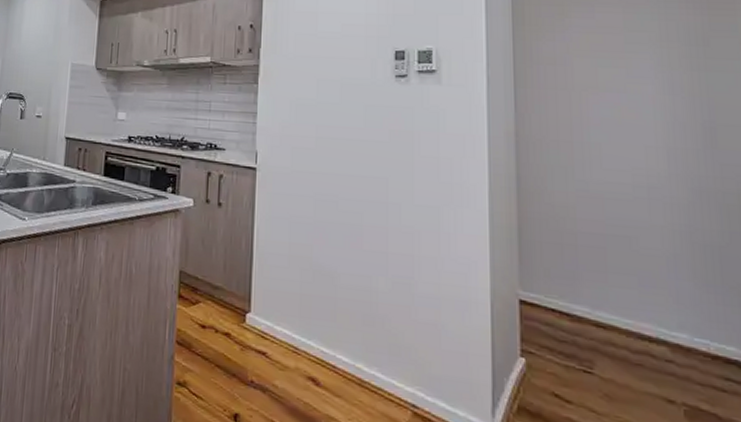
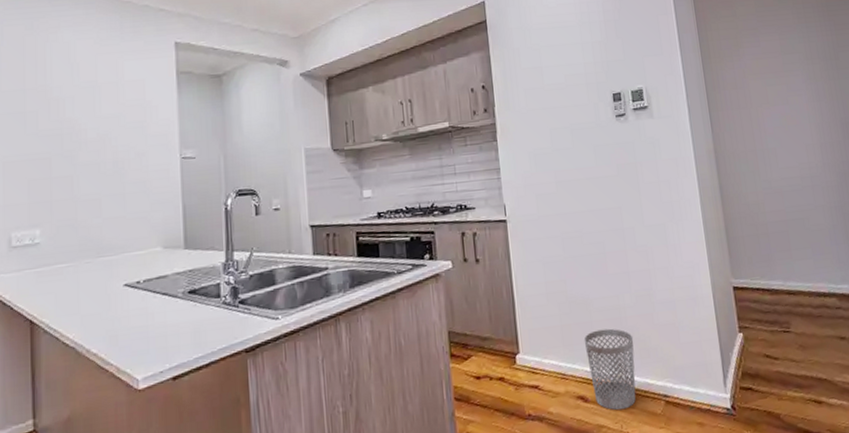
wastebasket: none [324,309,383,407] -> present [584,328,636,411]

